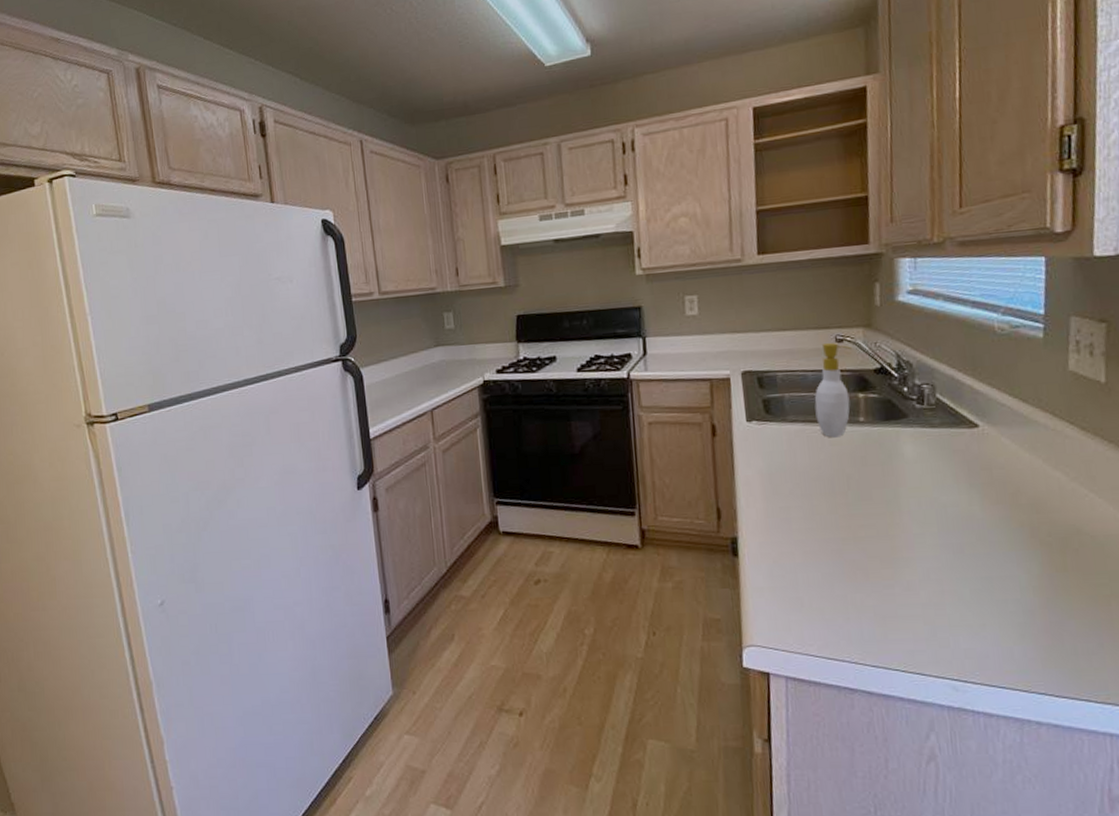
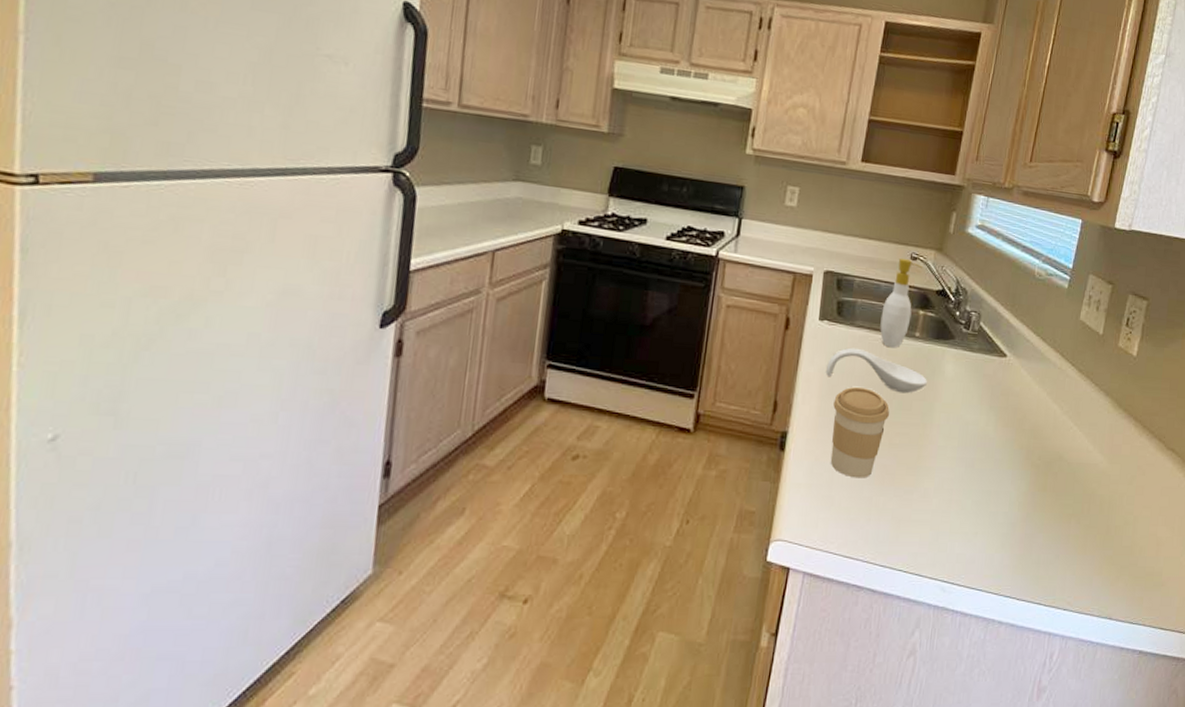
spoon rest: none [765,443,886,483] -> present [826,347,928,394]
coffee cup: none [780,482,848,577] -> present [830,386,890,478]

